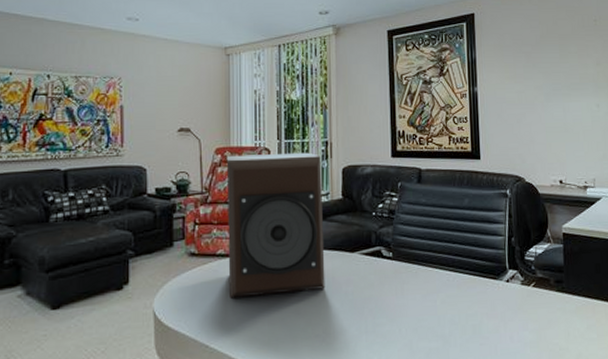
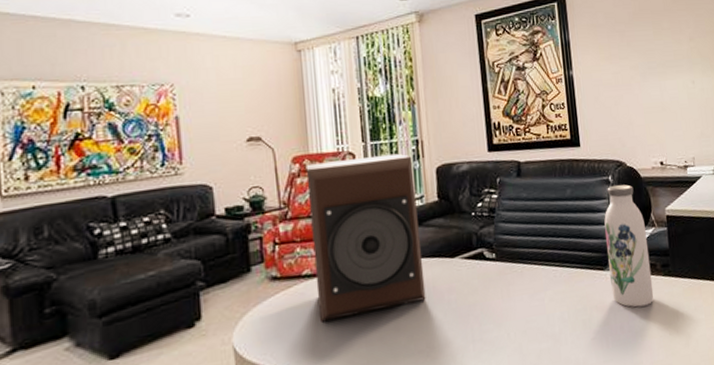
water bottle: none [500,198,546,319] -> present [604,184,654,308]

